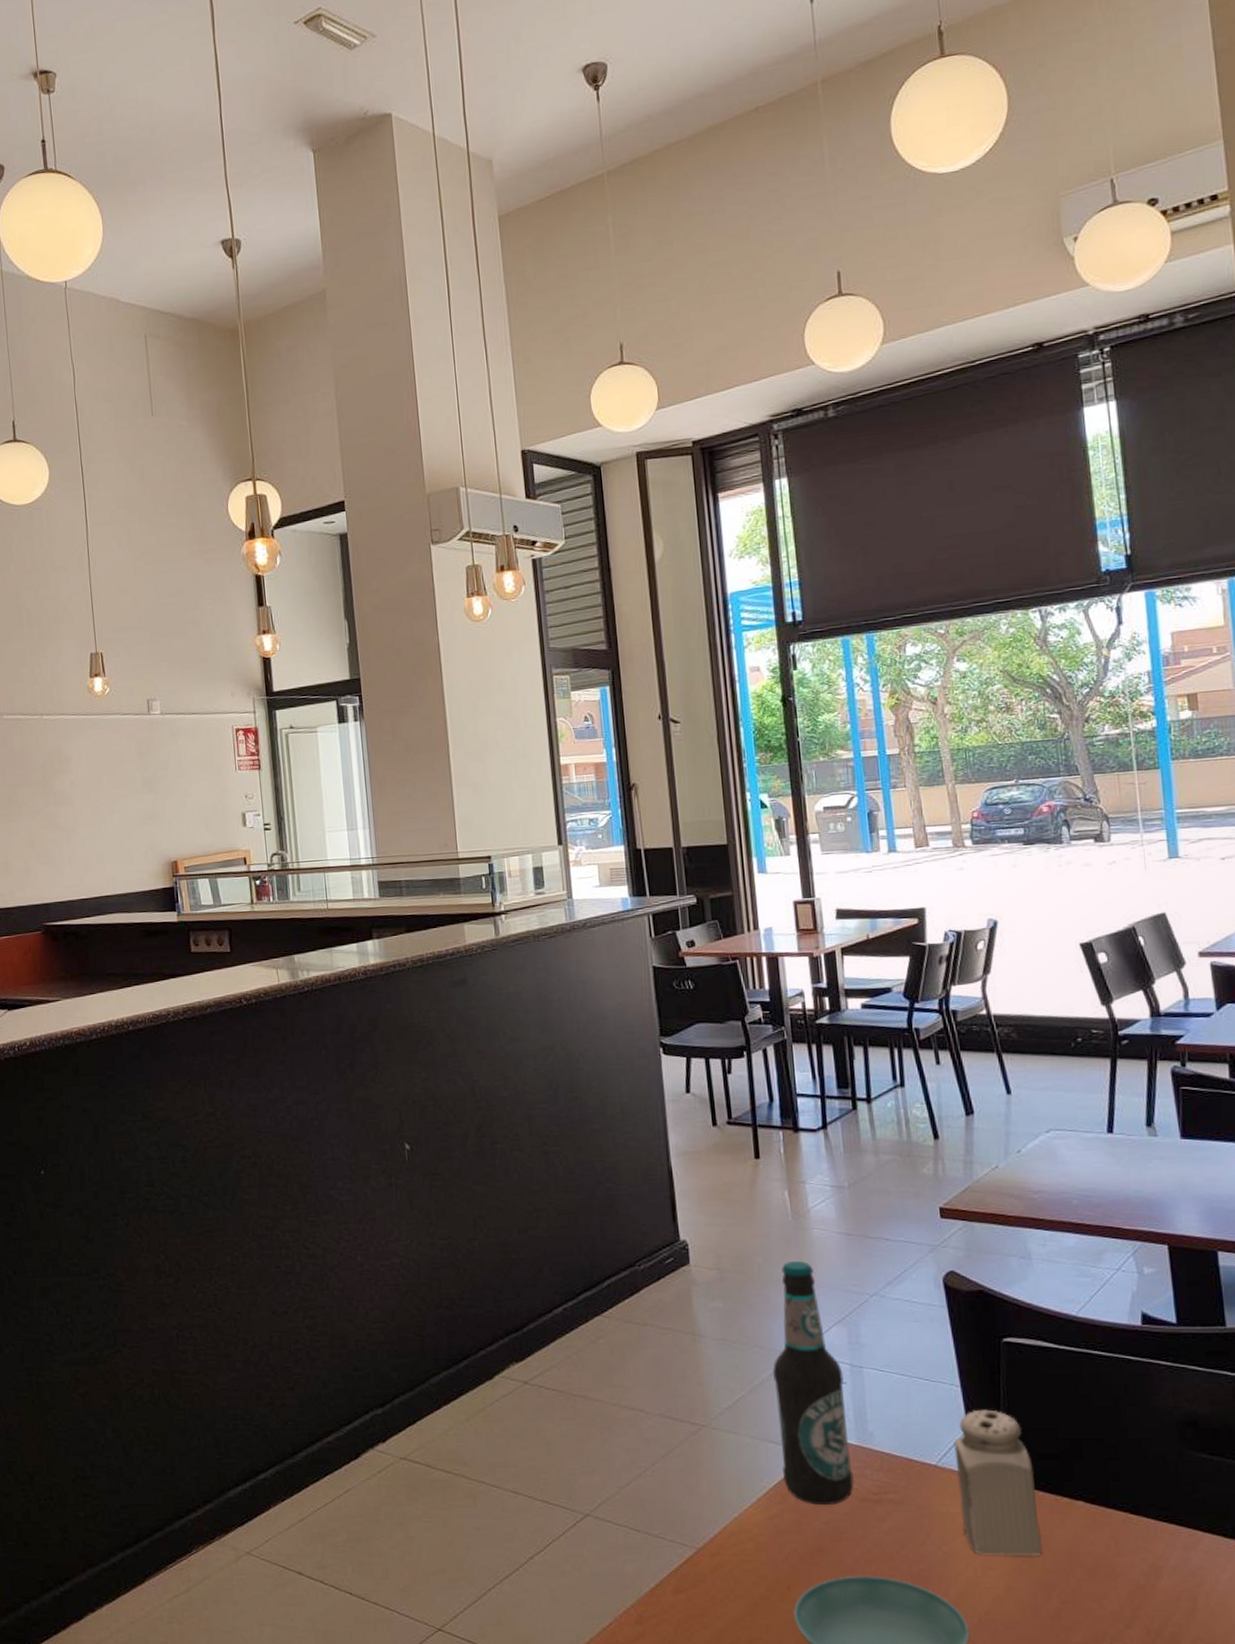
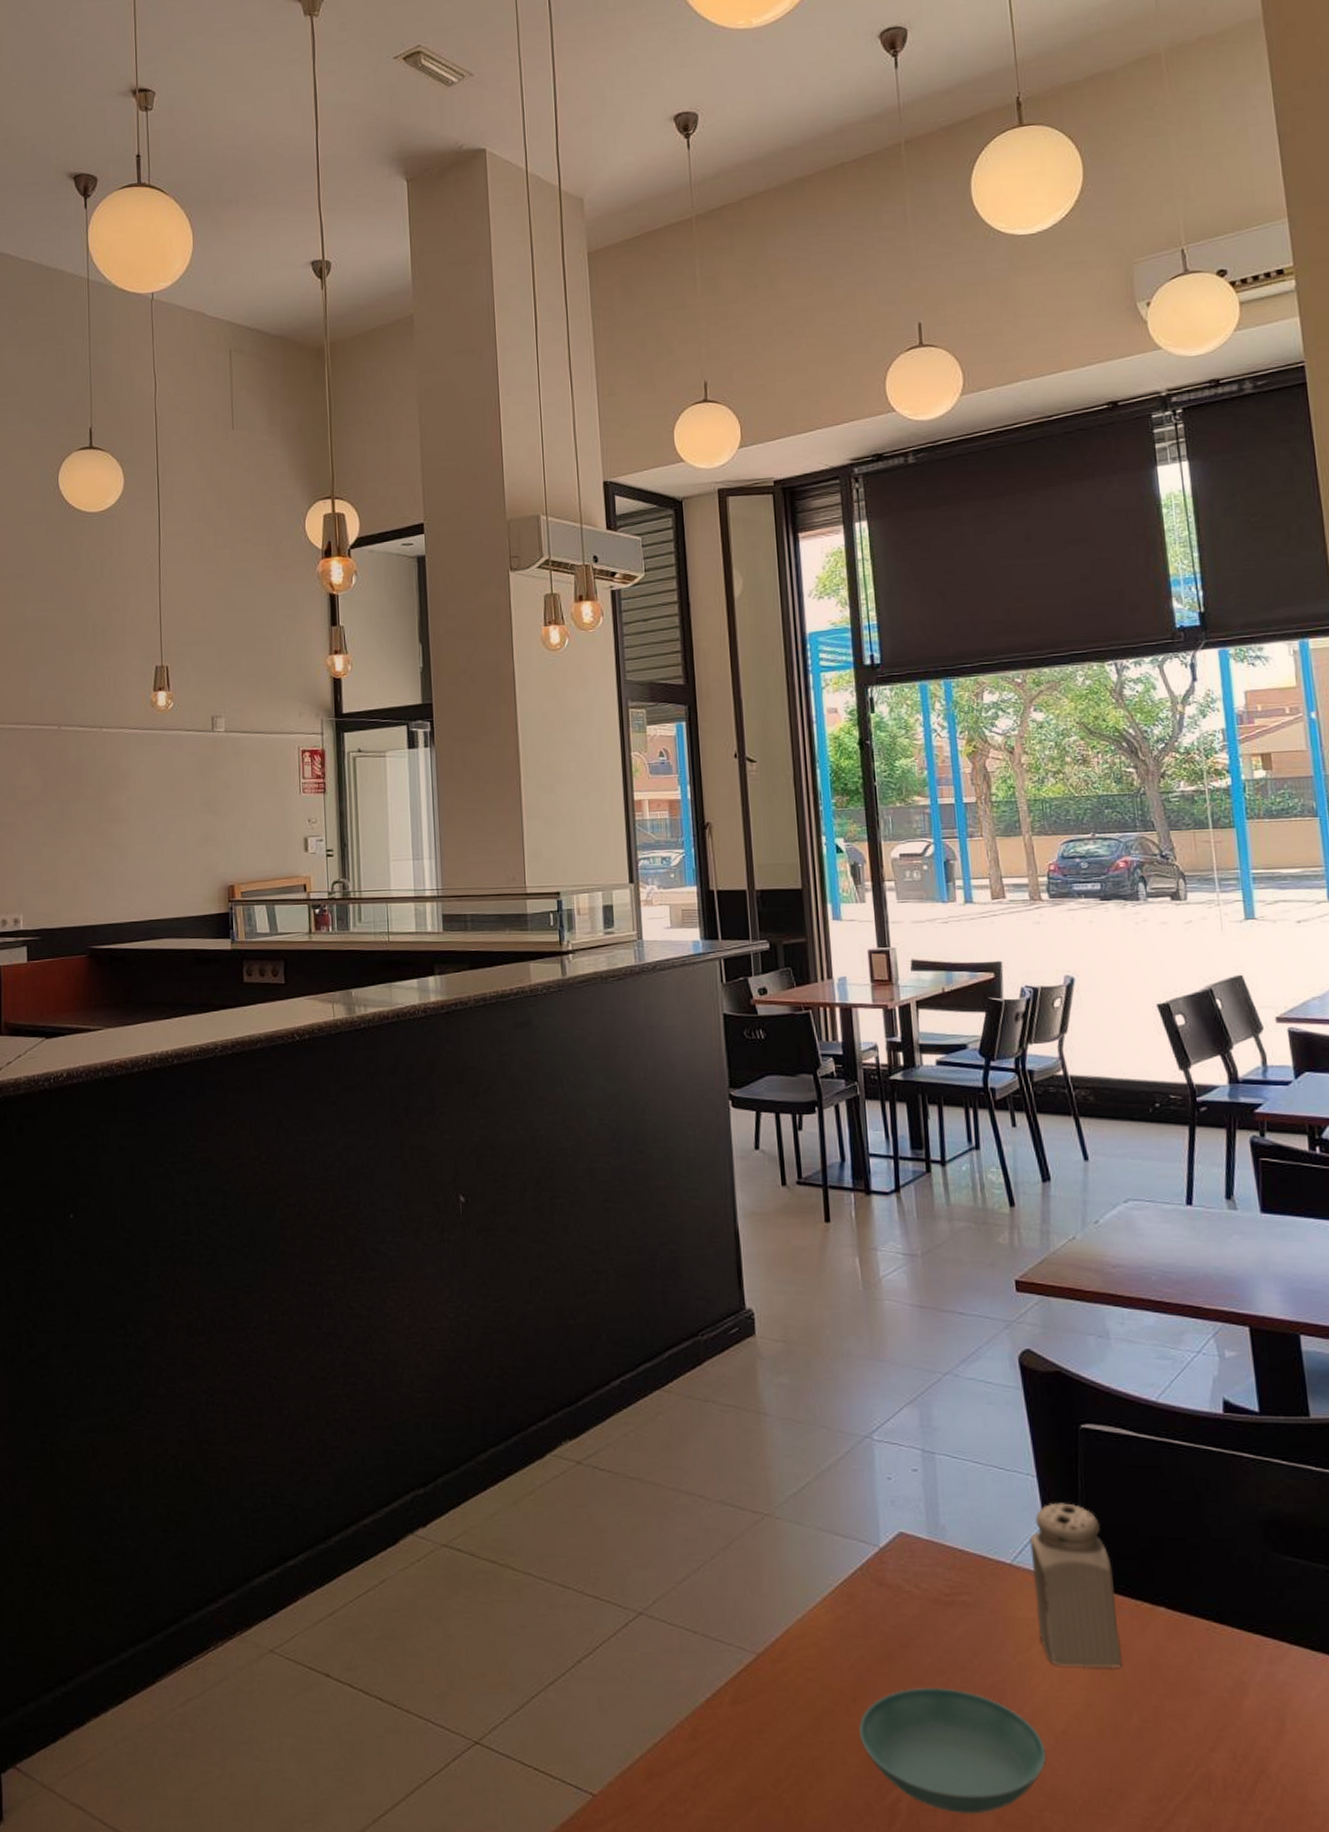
bottle: present [772,1260,855,1506] -> none [839,1334,925,1608]

